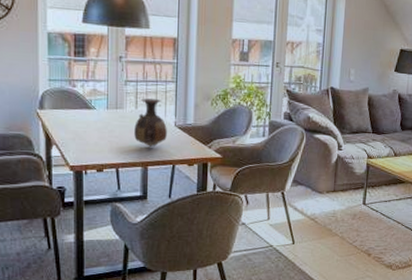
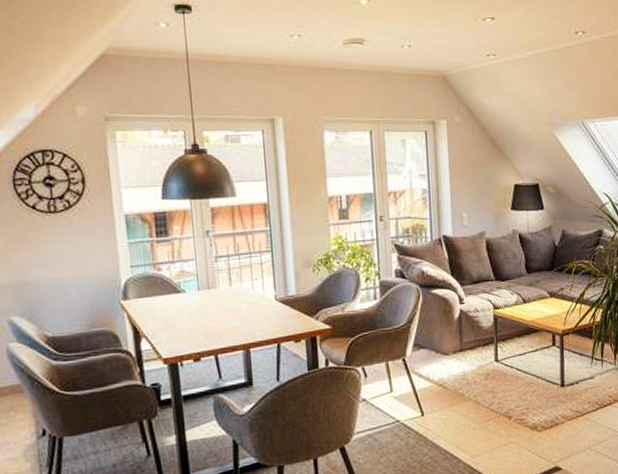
vase: present [134,98,167,148] -> none [230,273,268,328]

